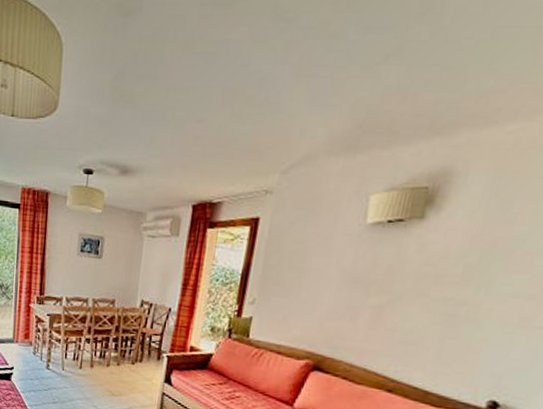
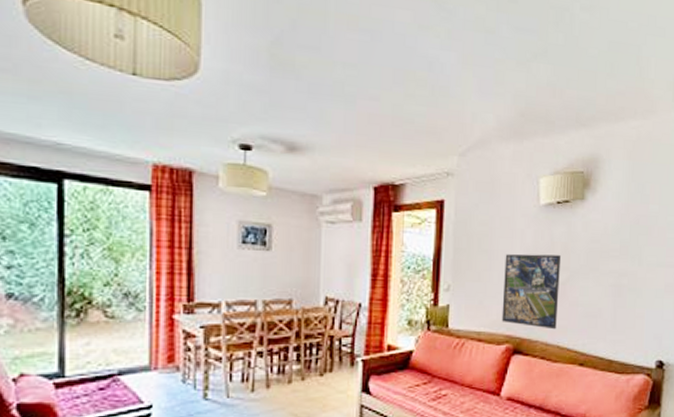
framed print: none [304,273,383,353] -> present [501,254,560,330]

